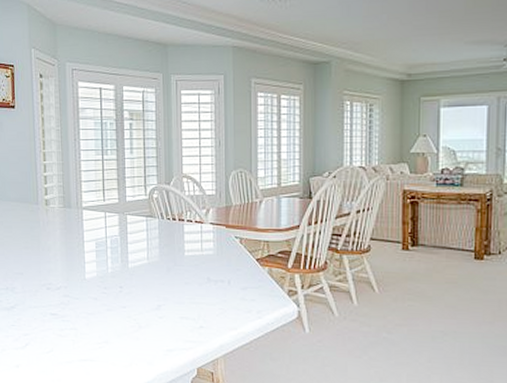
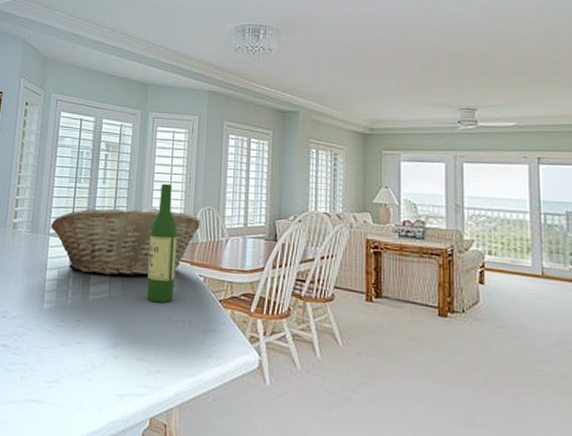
fruit basket: none [82,177,233,244] -> present [50,208,201,277]
wine bottle: none [183,149,211,266] -> present [146,183,177,303]

